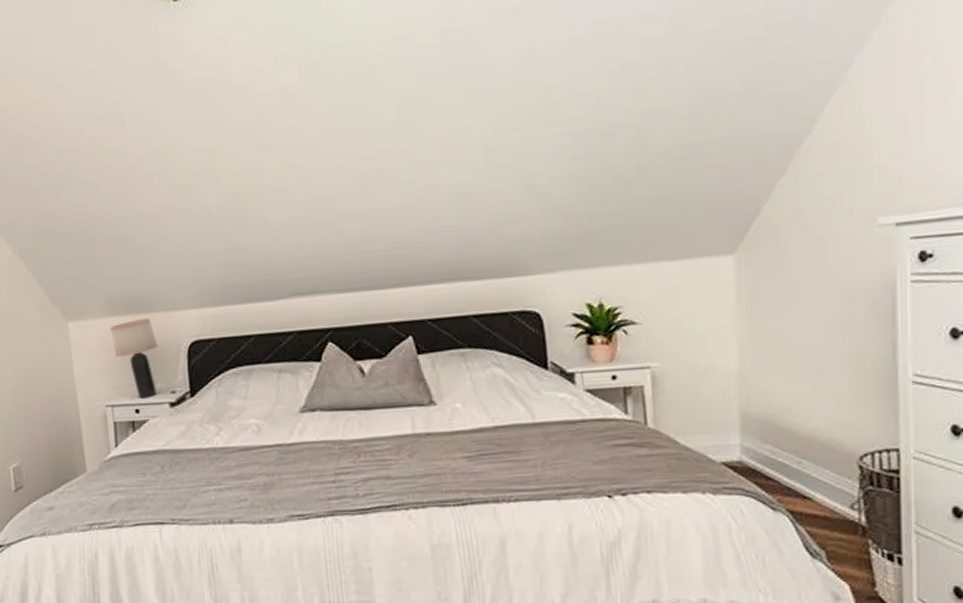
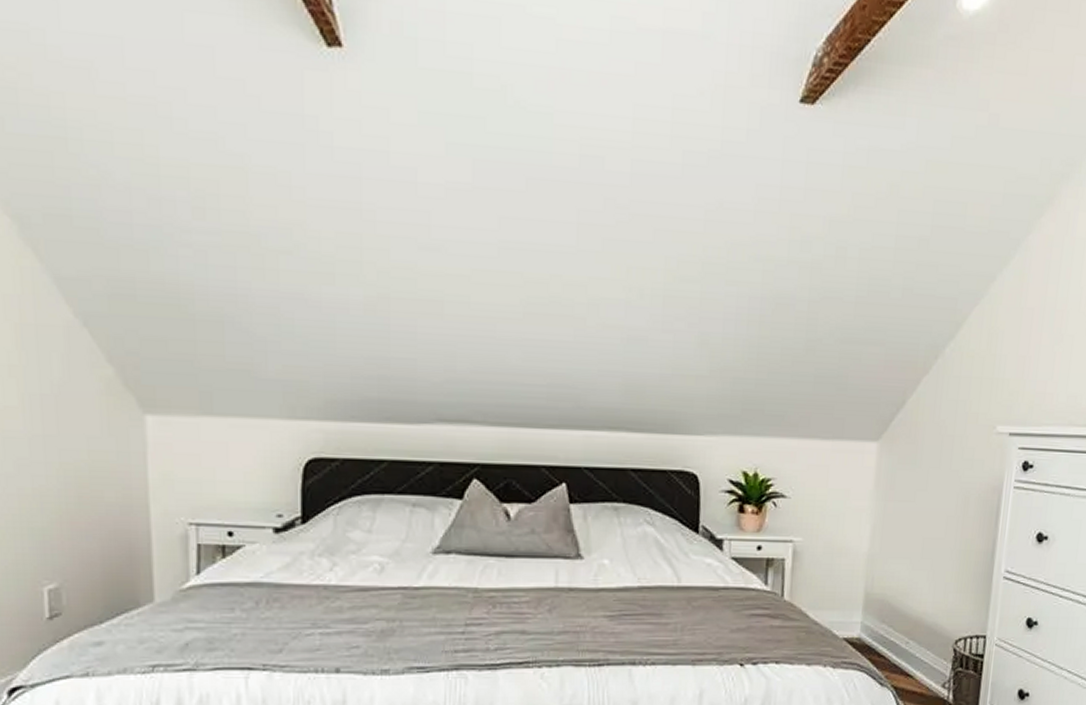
table lamp: present [109,317,159,400] -> none [202,423,267,521]

